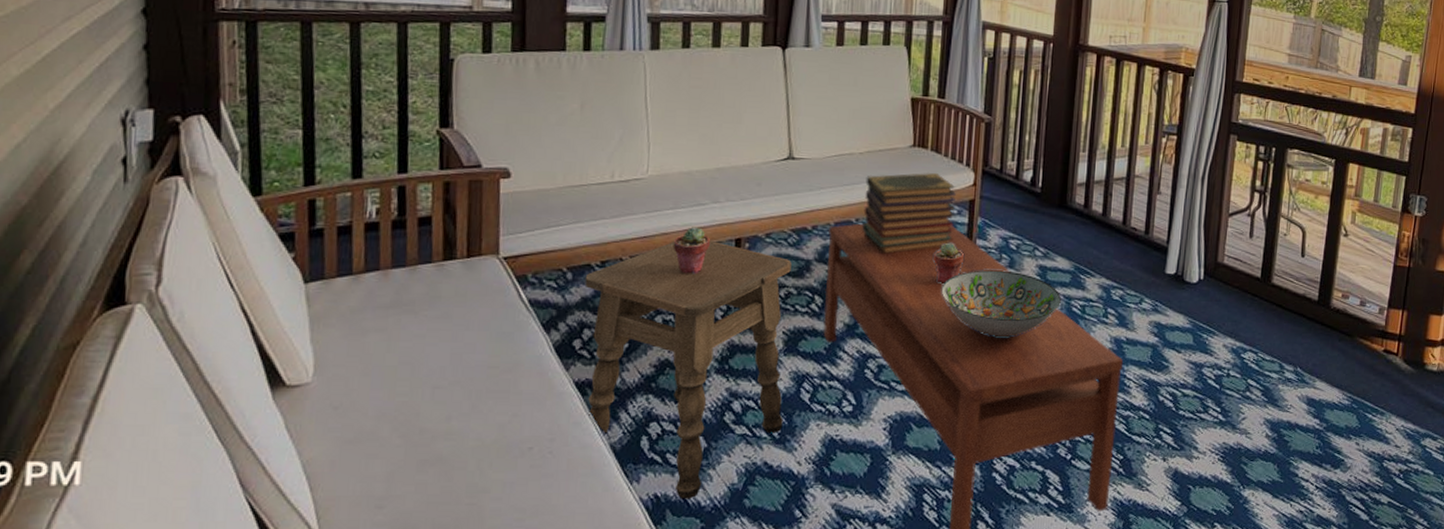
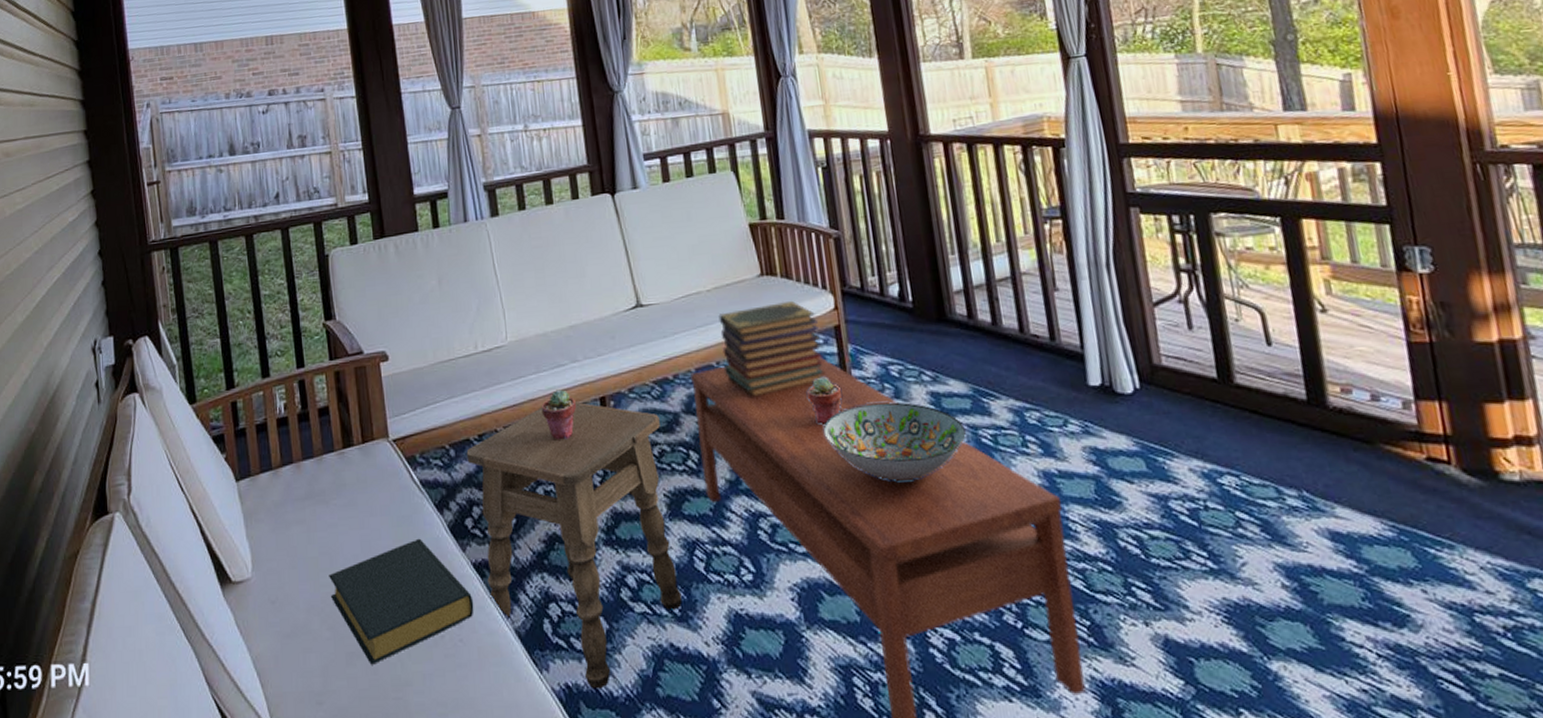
hardback book: none [408,355,570,472] -> present [329,538,474,665]

